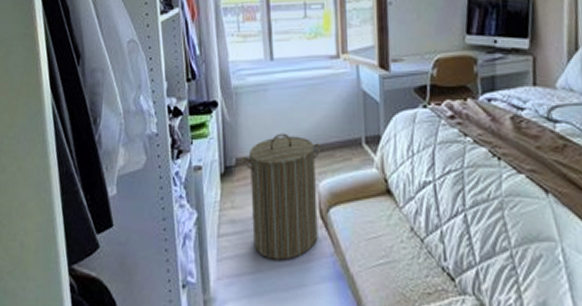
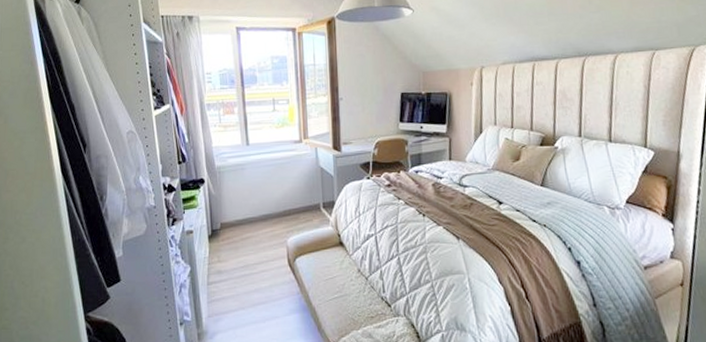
laundry hamper: present [242,133,321,260] -> none [225,202,289,299]

